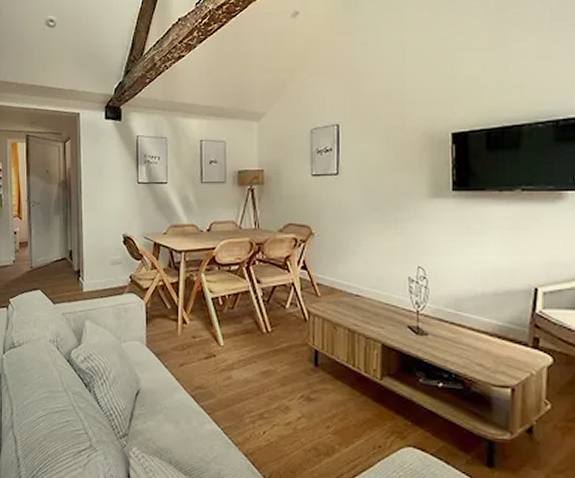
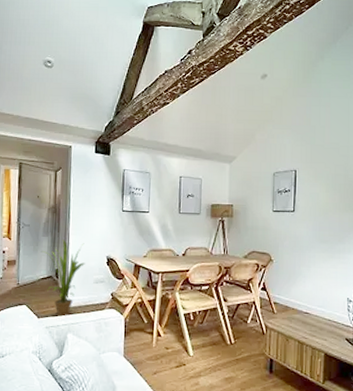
house plant: none [53,216,101,302] -> present [41,239,86,317]

